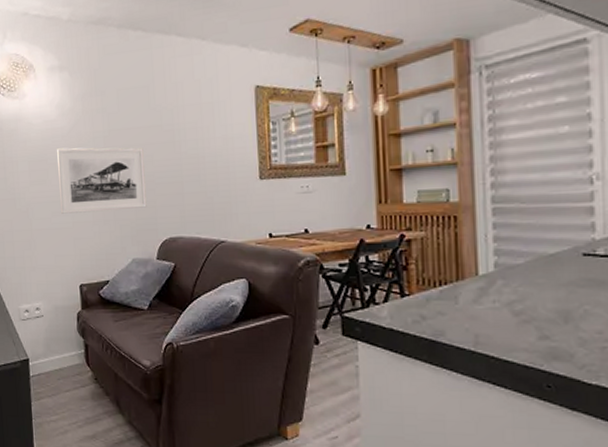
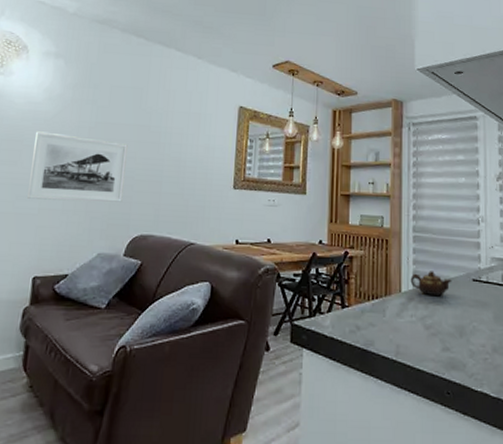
teapot: none [490,248,552,278] -> present [410,271,452,297]

